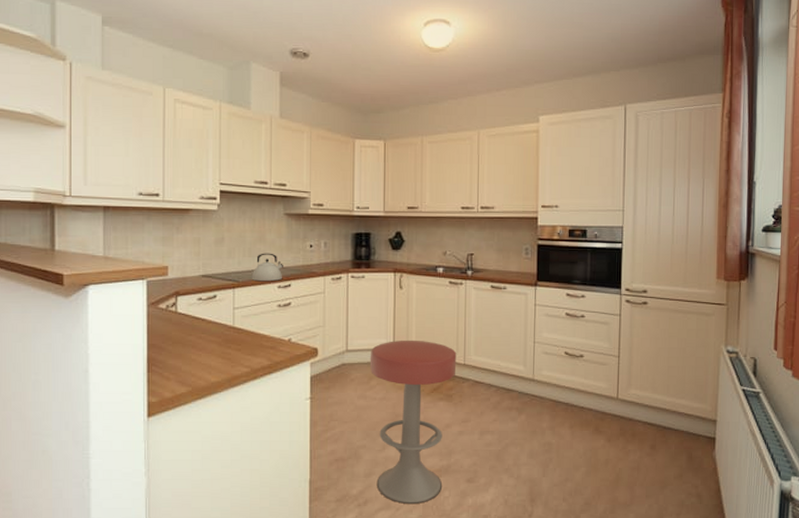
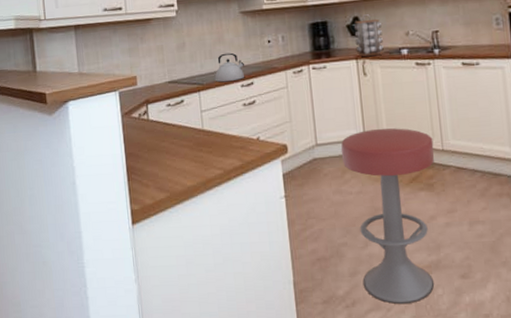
spice rack: none [395,231,422,271] -> present [353,14,384,57]

